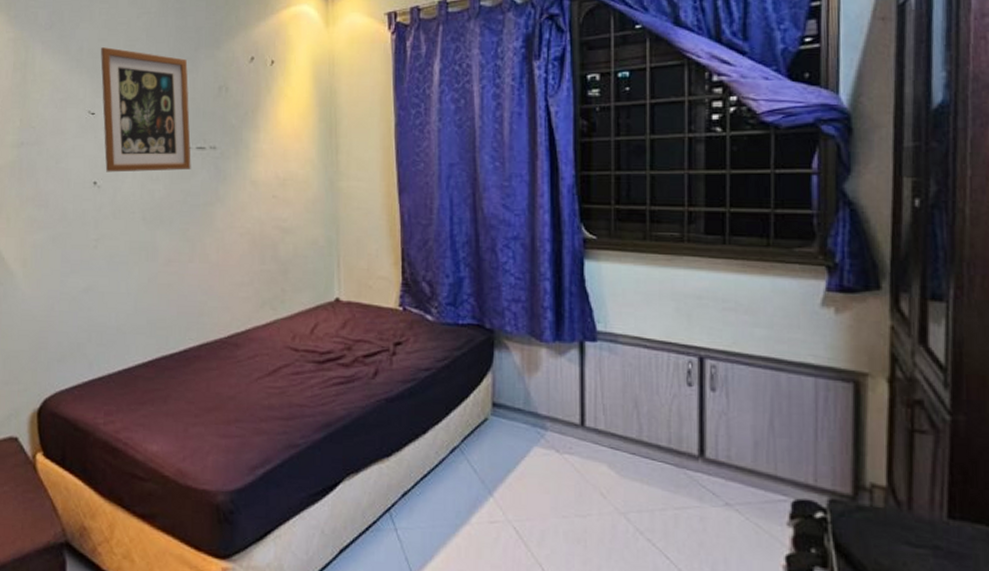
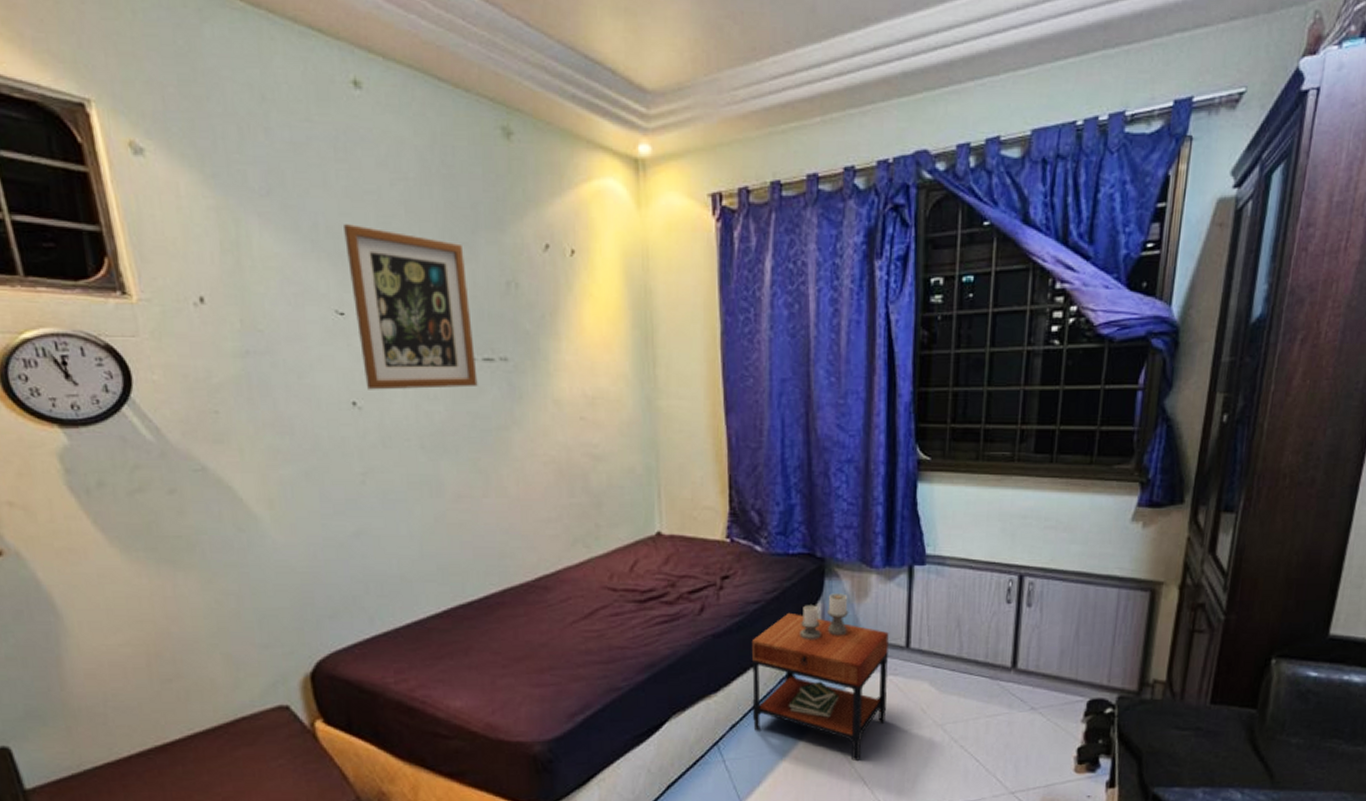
side table: none [423,365,562,545] -> present [751,593,889,762]

